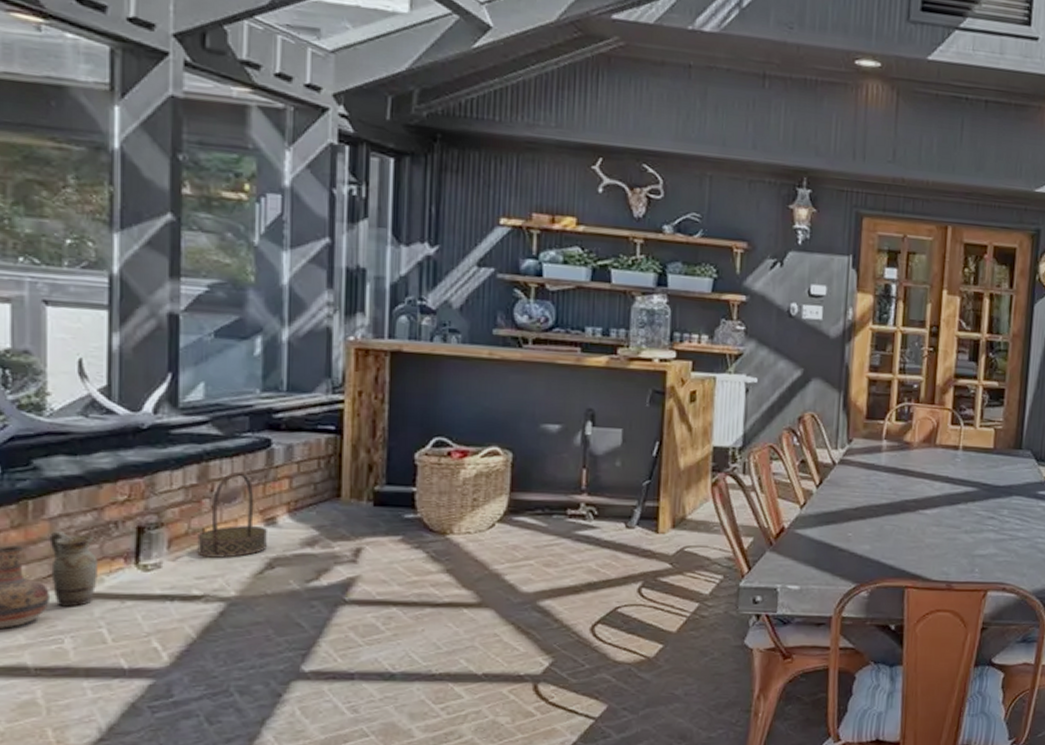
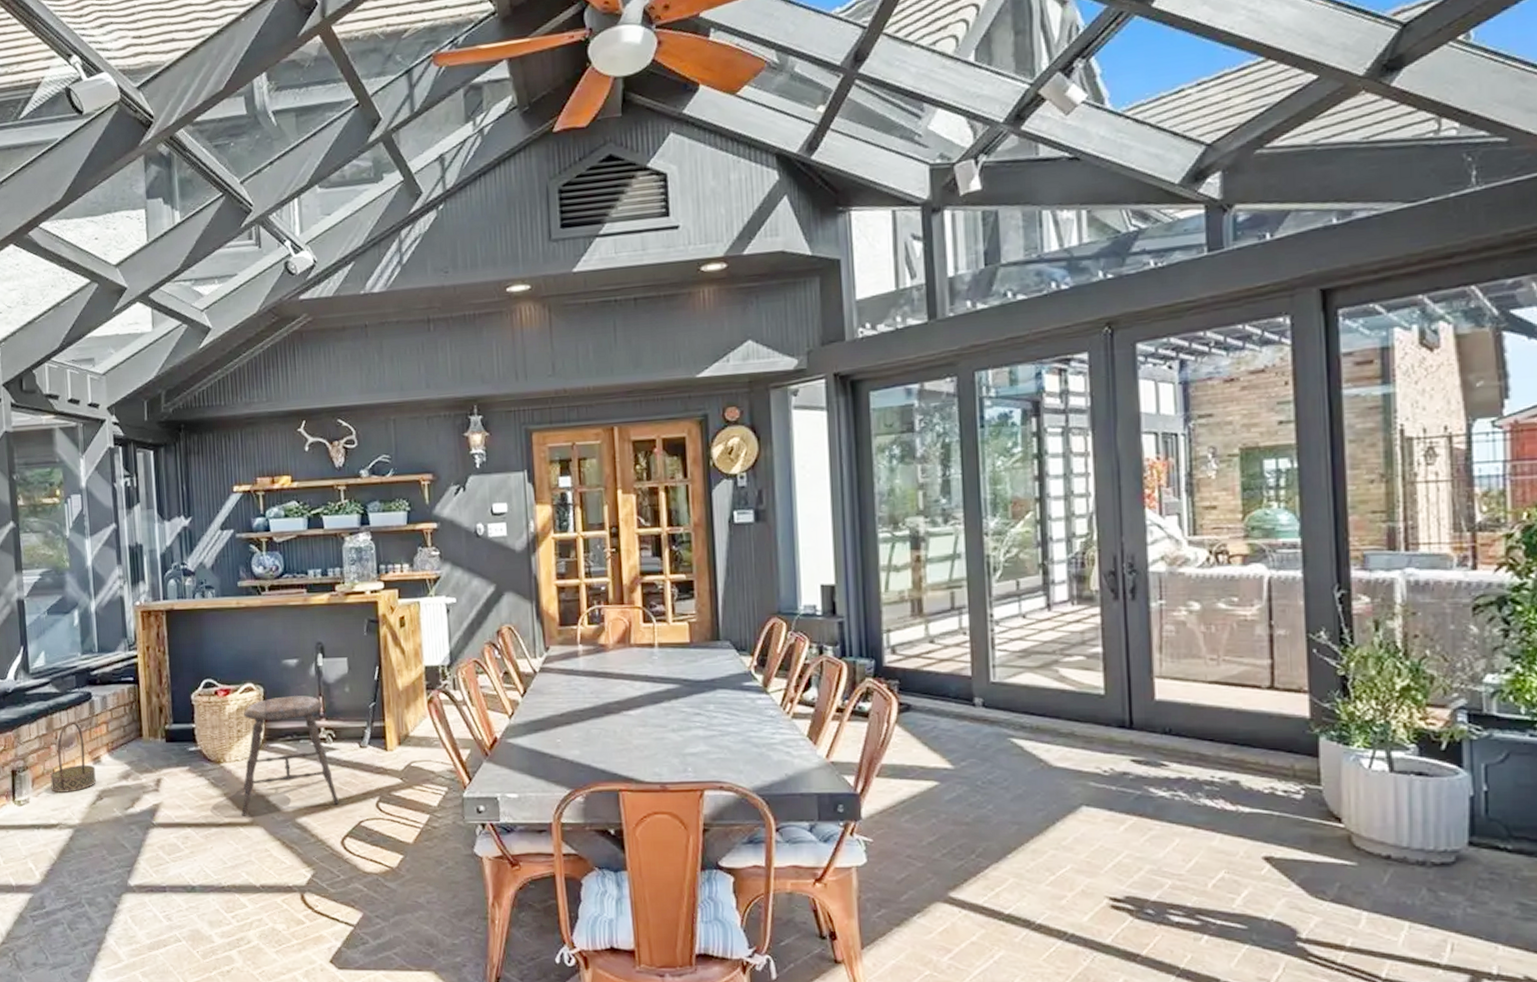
stool: none [467,465,594,596] -> present [241,696,339,816]

